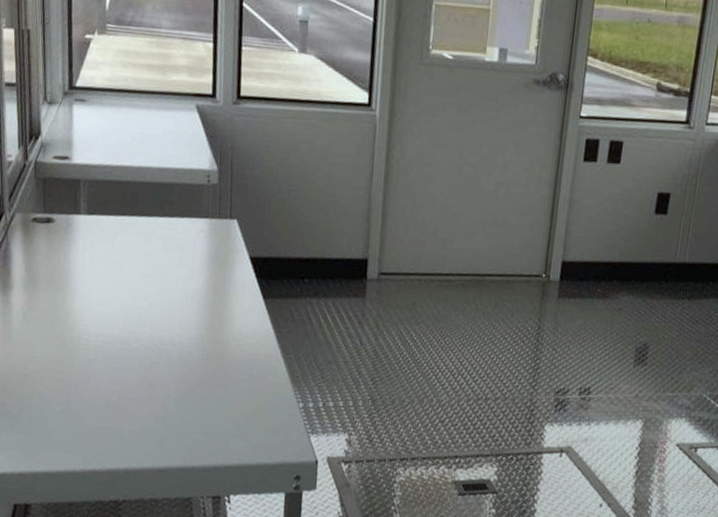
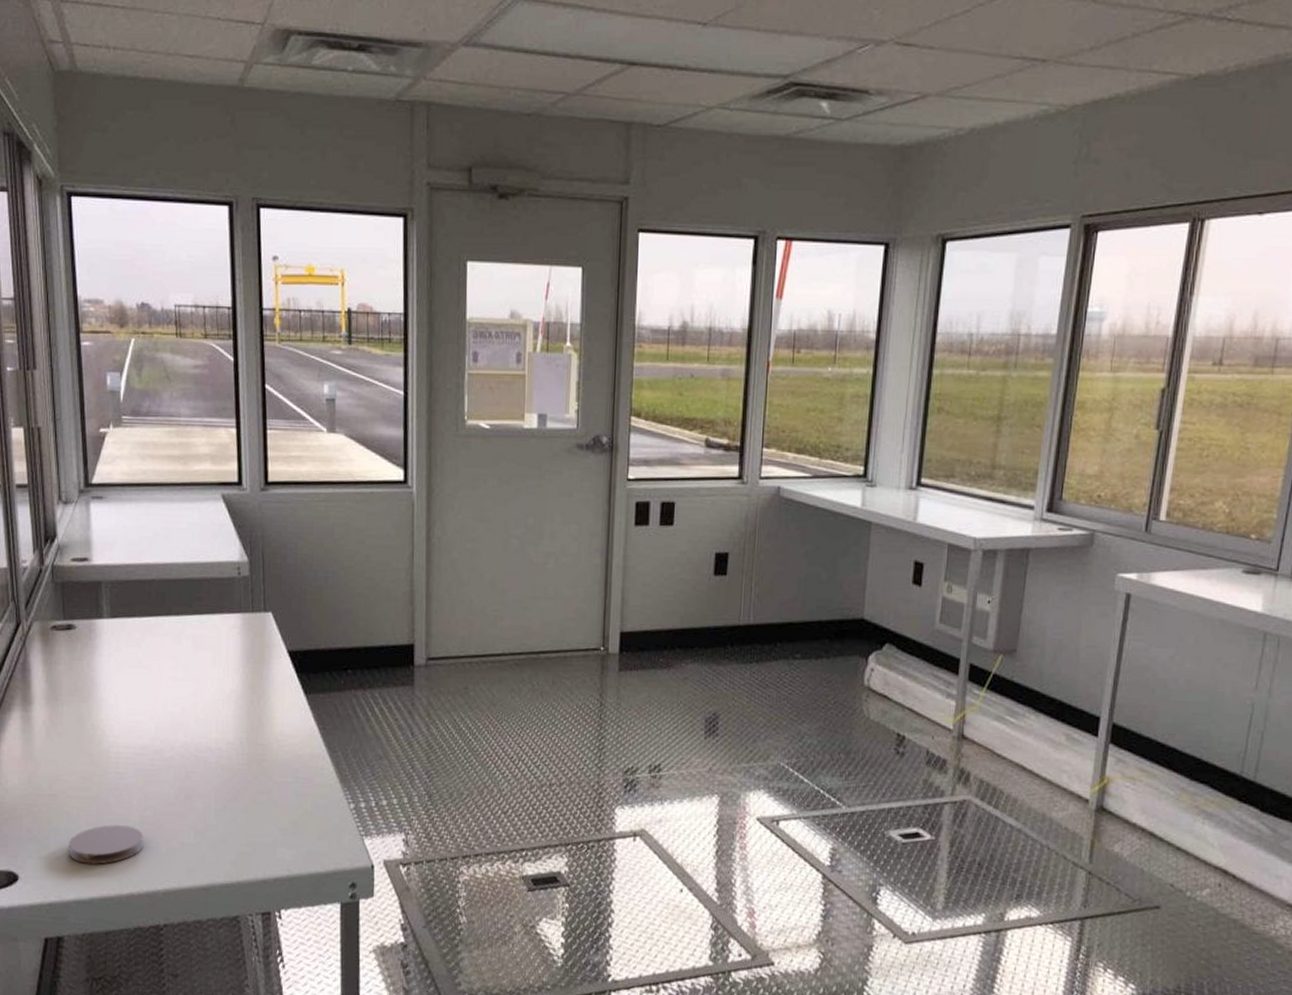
coaster: none [38,405,108,441] -> present [68,825,143,864]

